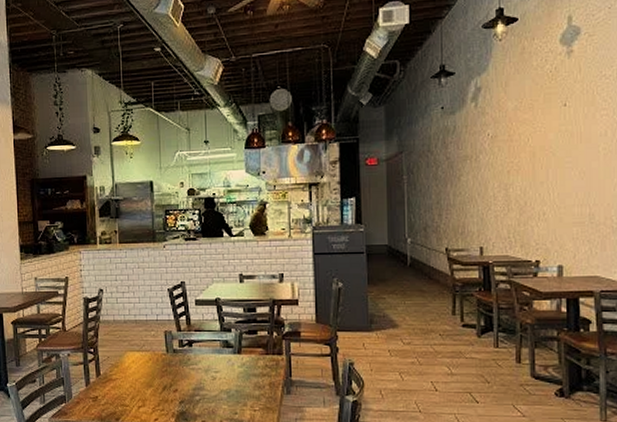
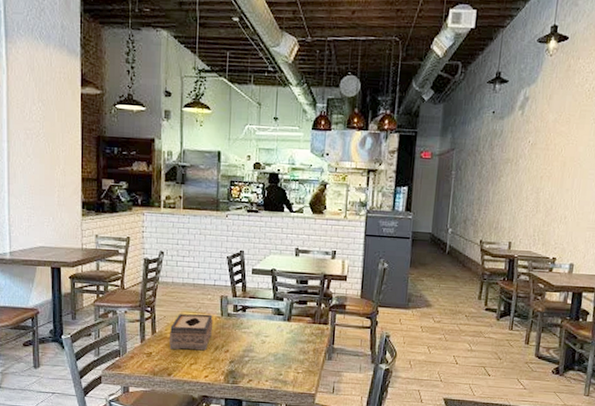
tissue box: none [114,352,158,393] -> present [169,313,213,351]

